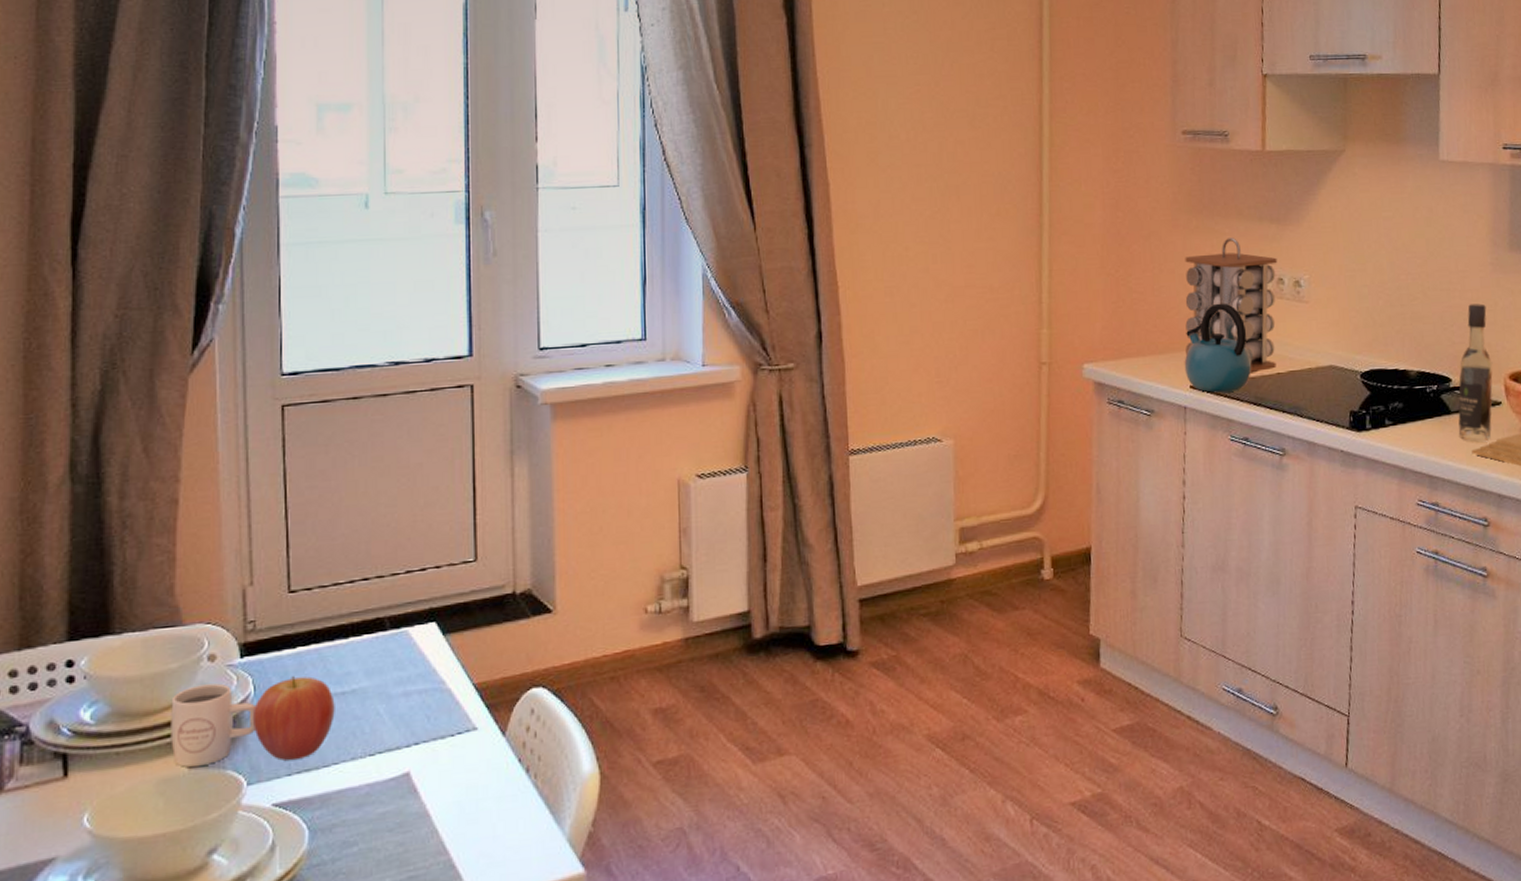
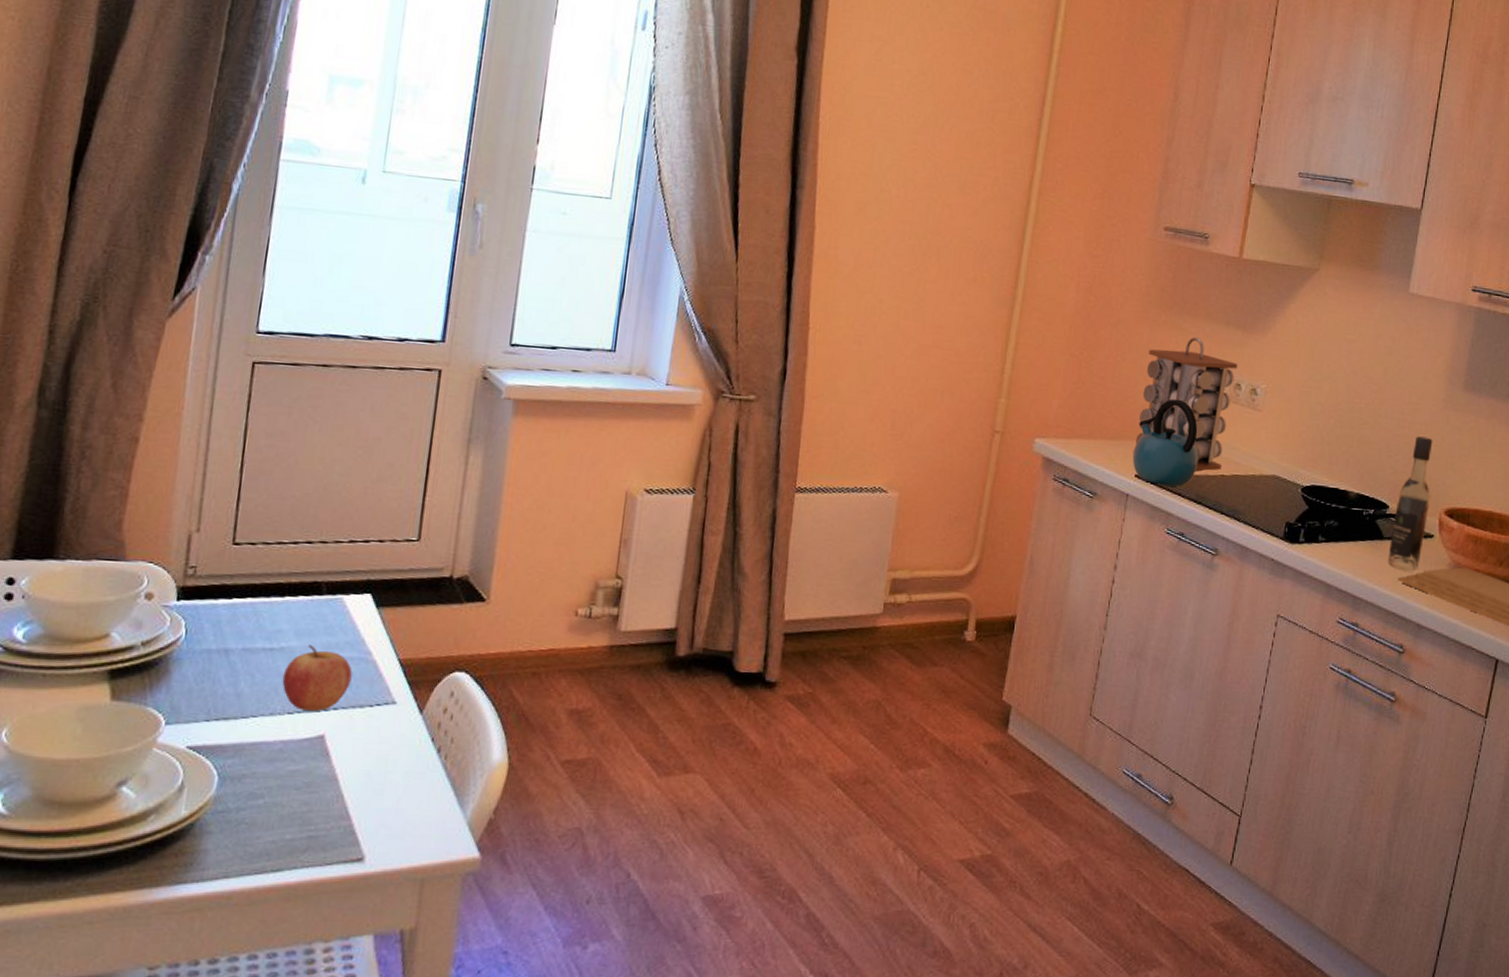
mug: present [170,683,255,768] -> none [97,621,185,700]
fruit: present [252,676,335,761] -> none [179,626,263,707]
fruit: none [359,682,428,750] -> present [282,645,353,711]

